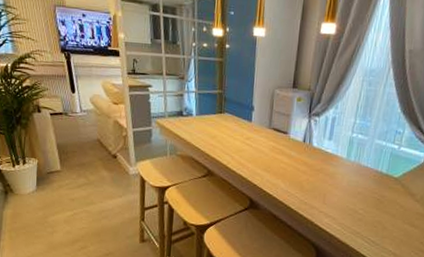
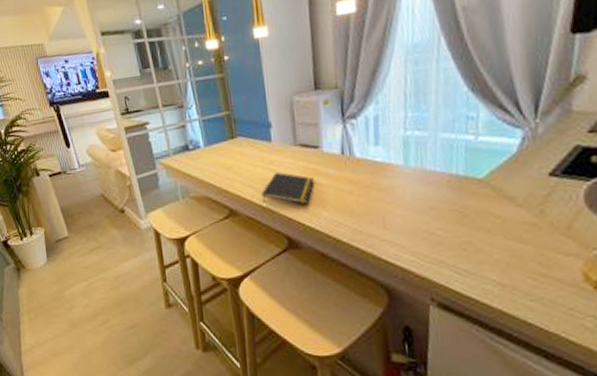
notepad: none [236,147,279,176] -> present [261,172,314,205]

